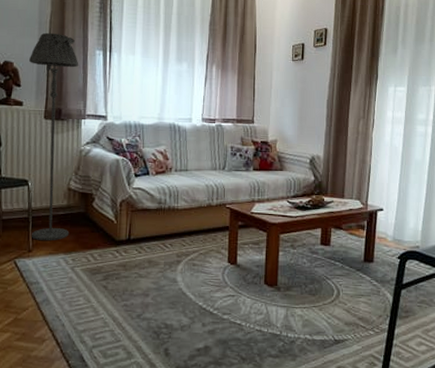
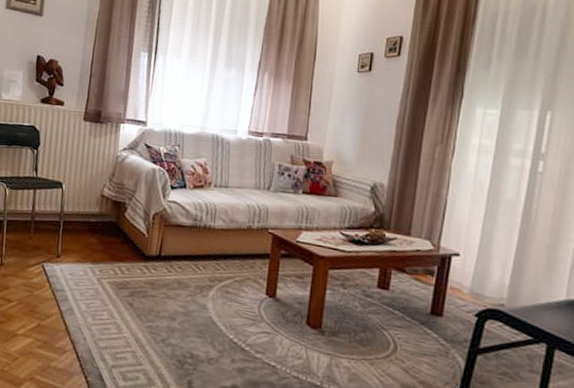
floor lamp: present [29,32,79,241] -> none [60,31,123,249]

